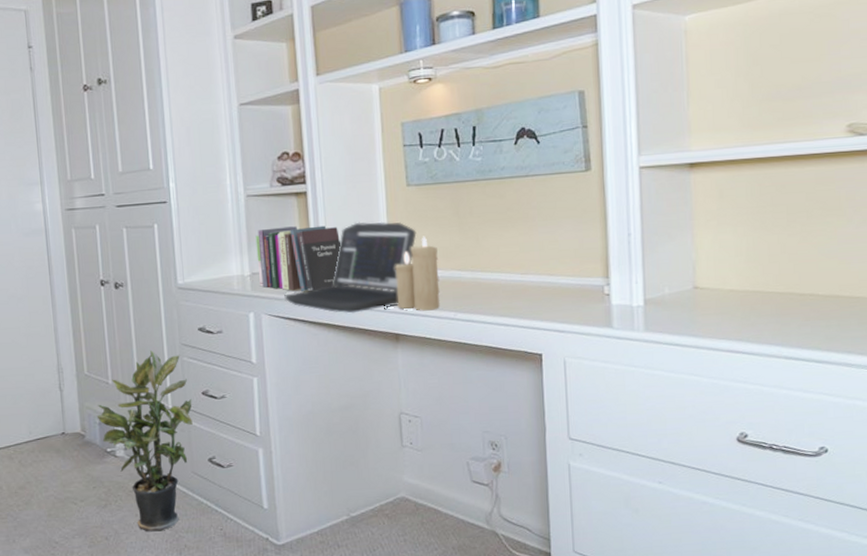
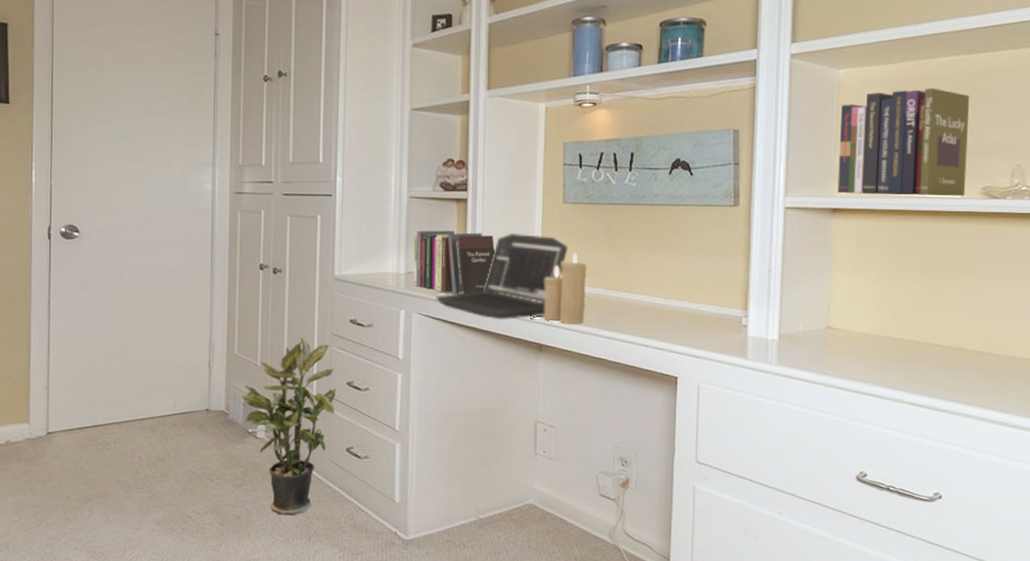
books: none [690,24,830,147] -> present [837,87,970,196]

